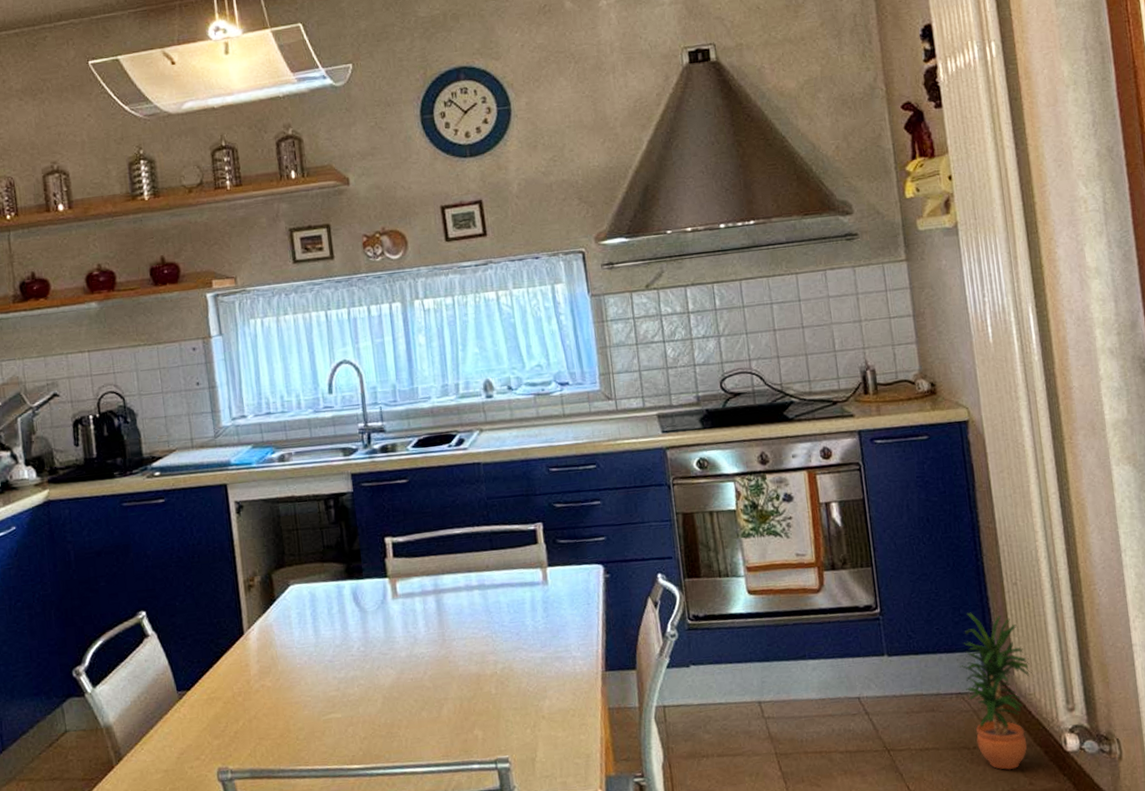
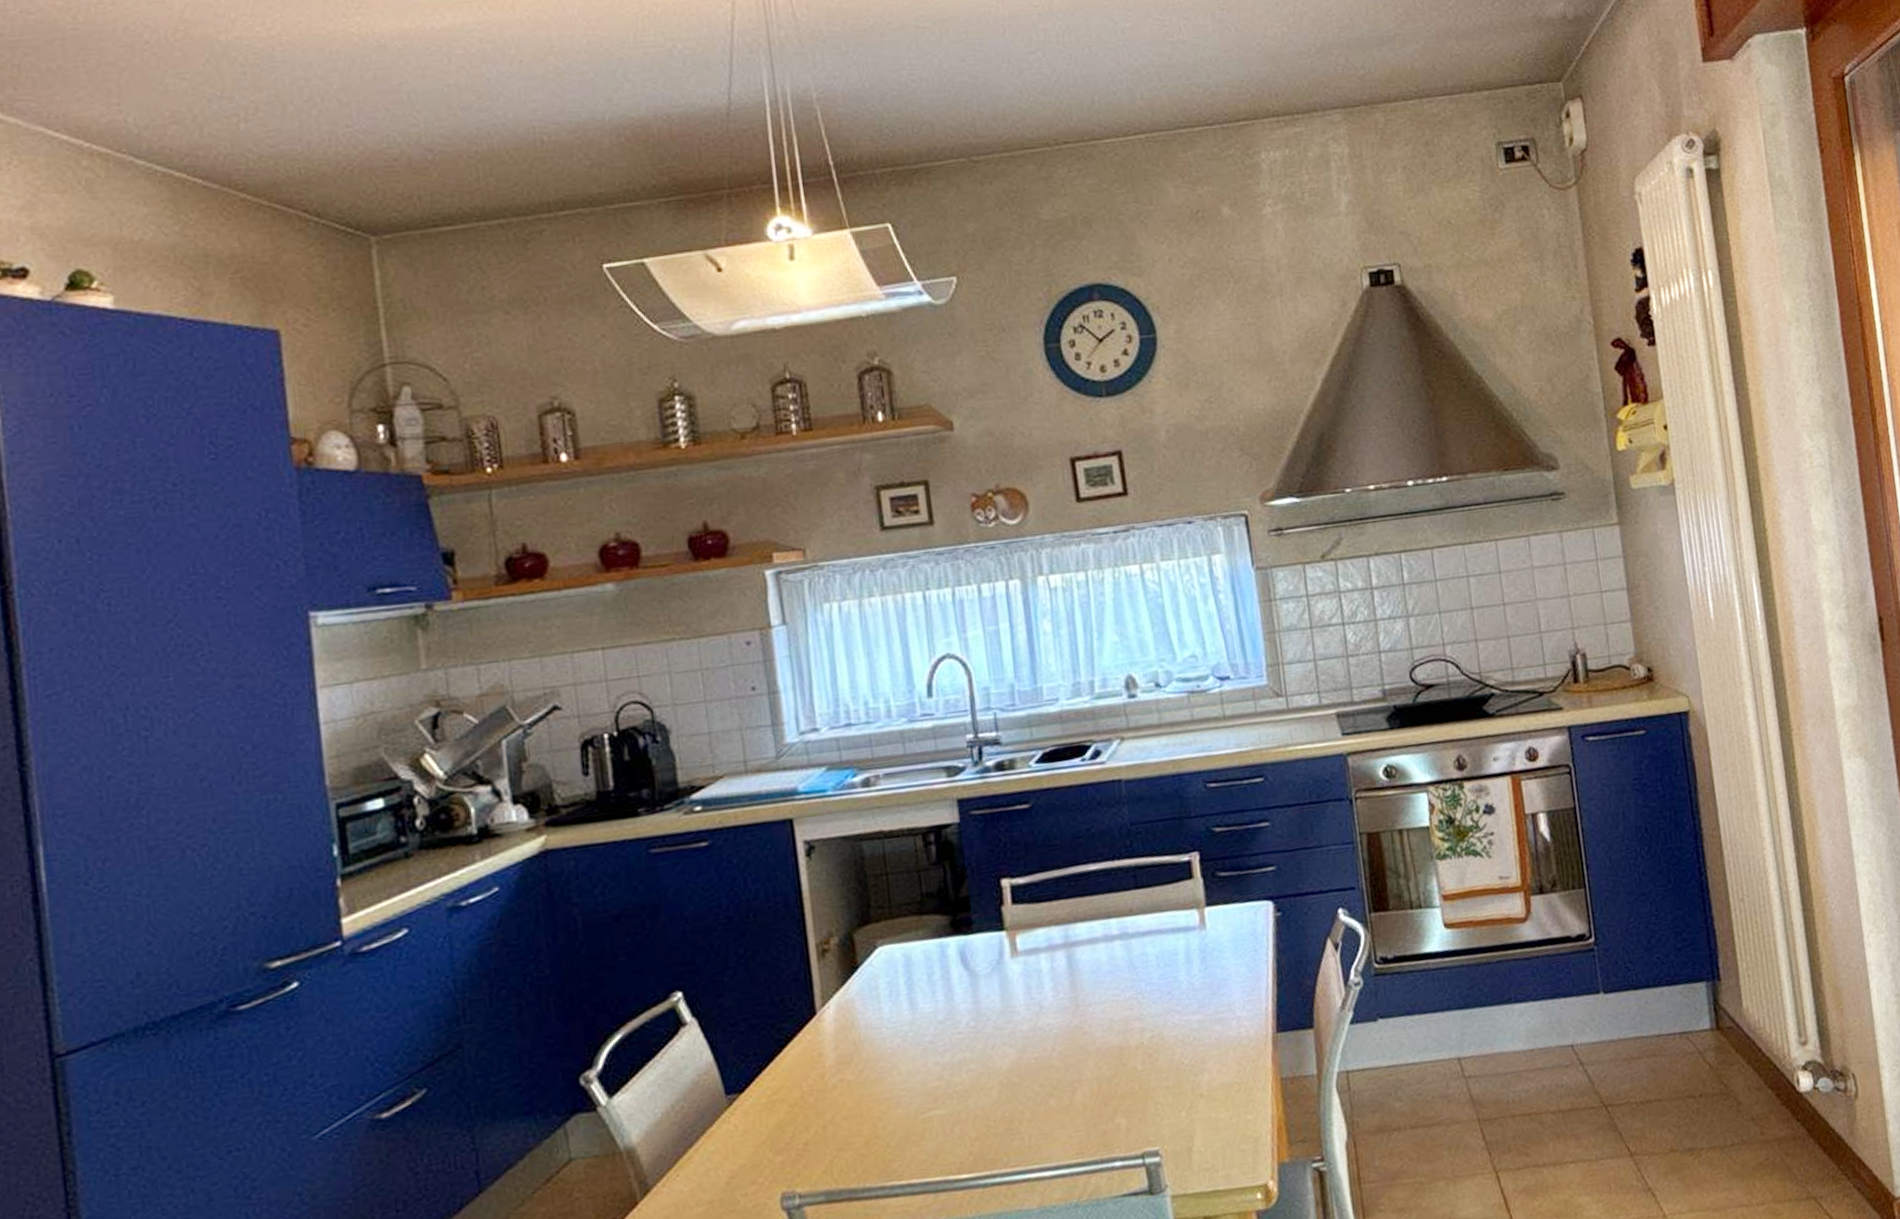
potted plant: present [960,612,1032,770] -> none [1683,936,1761,1119]

